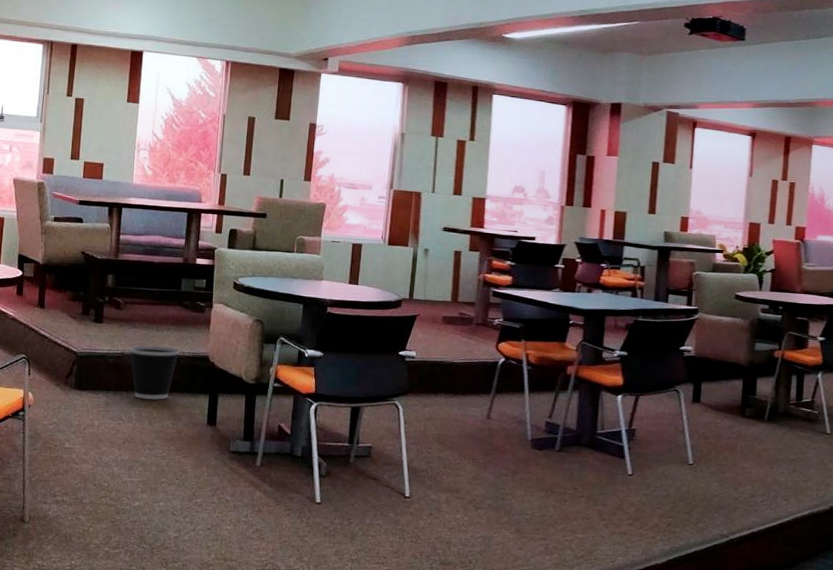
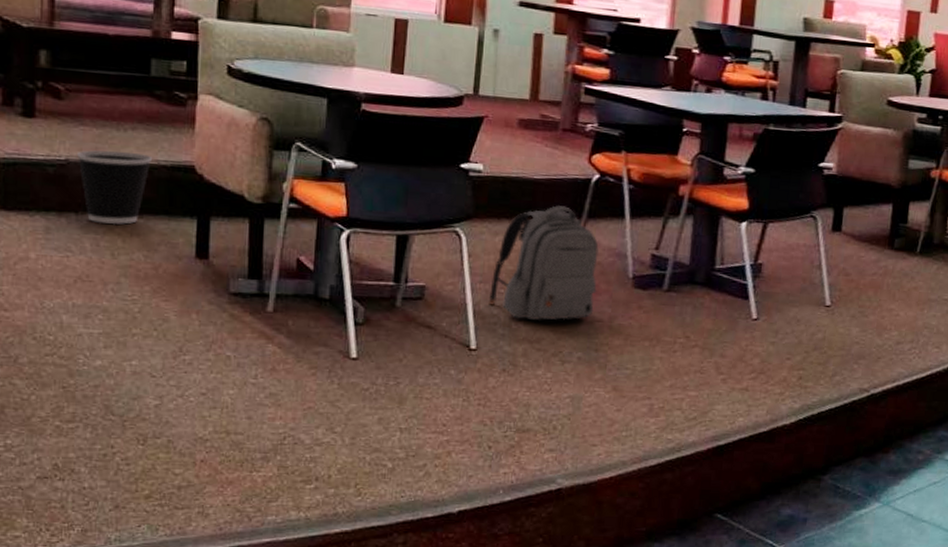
backpack: none [420,383,505,475] -> present [489,205,599,321]

